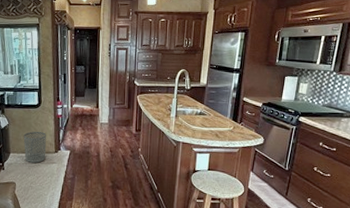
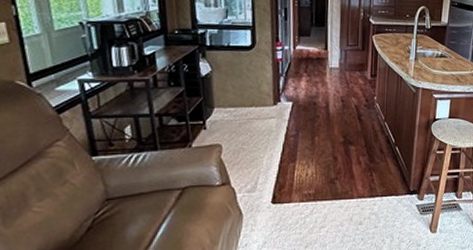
waste bin: present [23,131,47,163] -> none [232,79,263,118]

